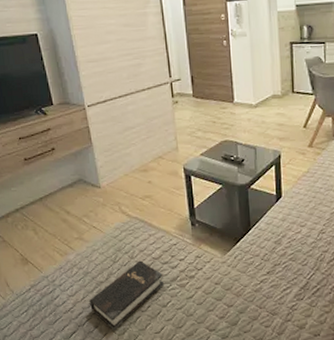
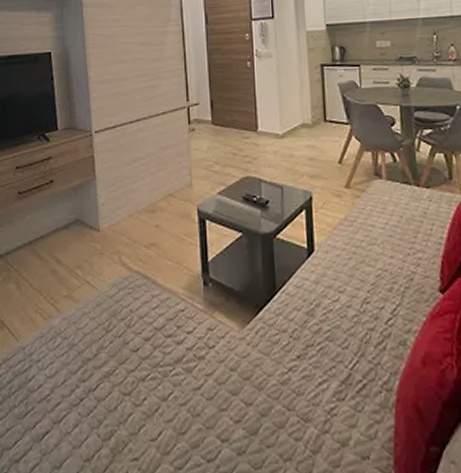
hardback book: present [90,260,164,330] -> none [71,331,165,433]

